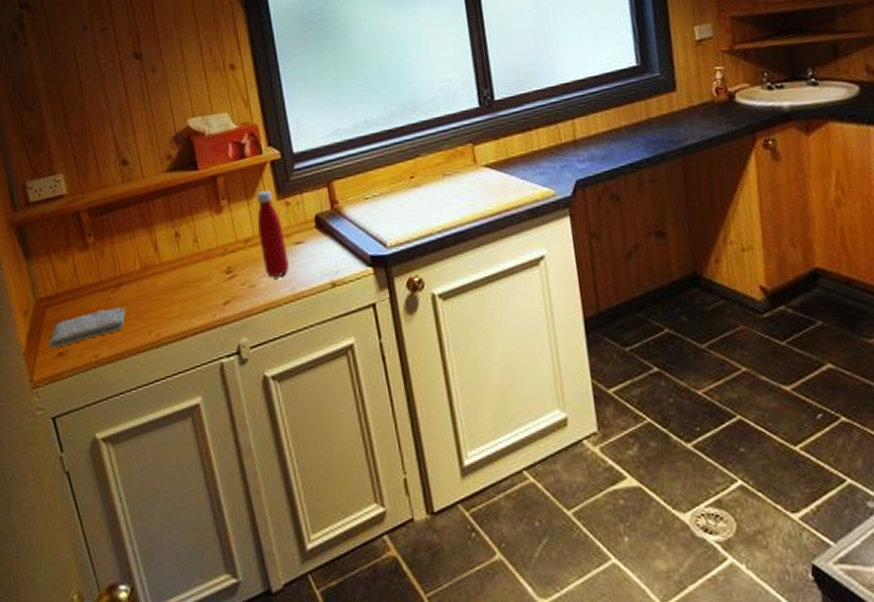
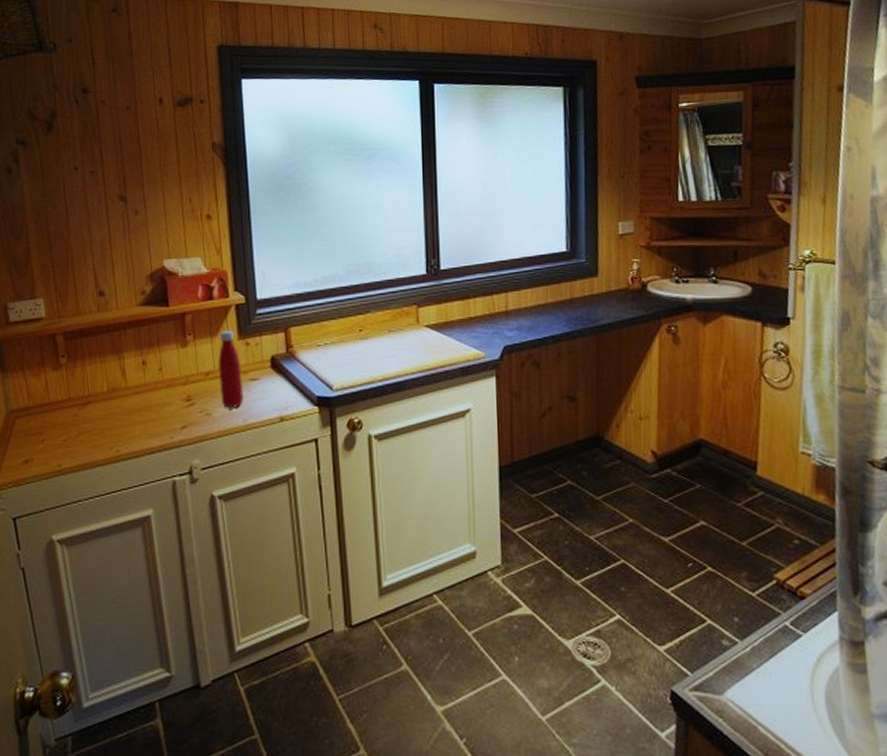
washcloth: present [49,307,125,349] -> none [16,423,90,456]

